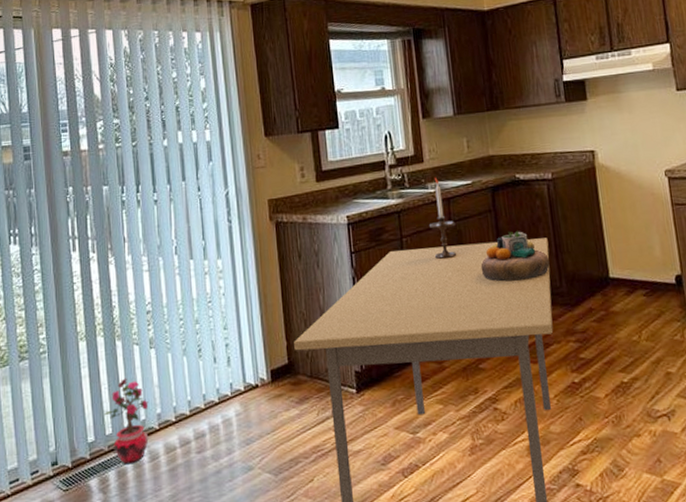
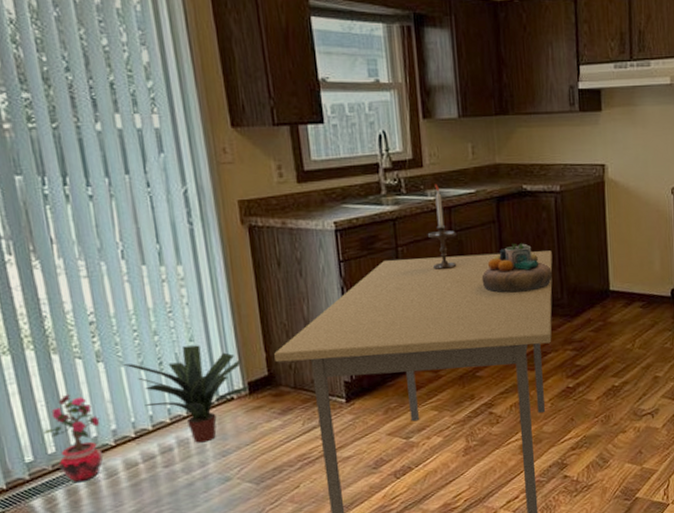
potted plant: none [169,333,272,430] -> present [121,345,249,443]

